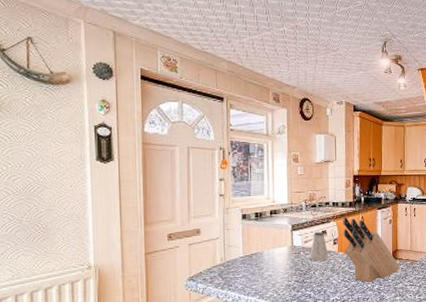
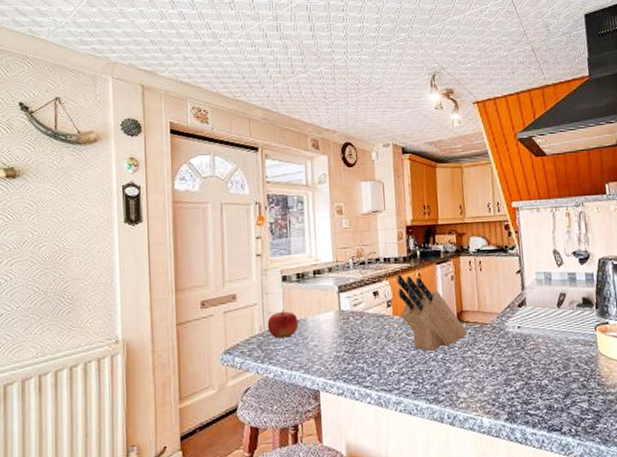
fruit: none [228,244,256,269] -> present [267,309,299,339]
saltshaker: present [309,231,329,261] -> none [360,292,383,327]

